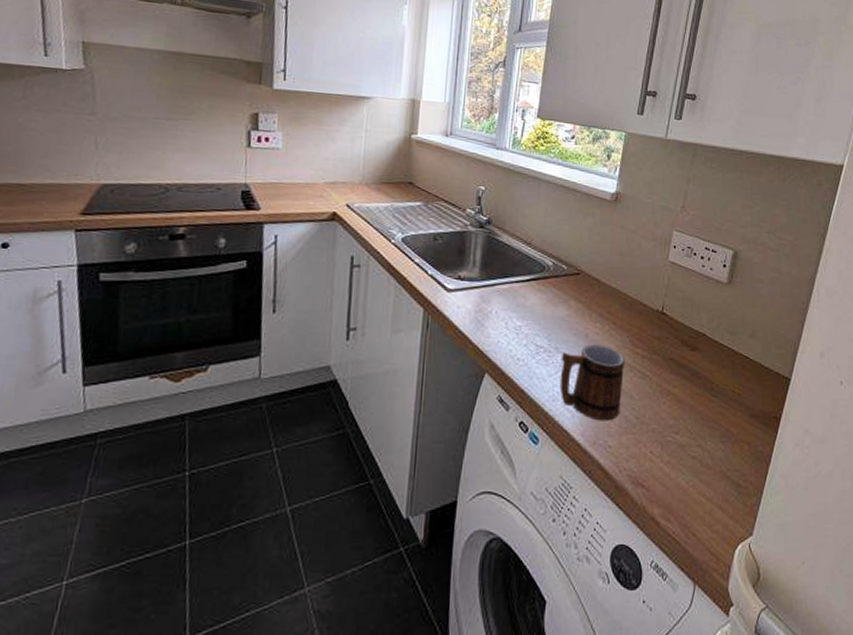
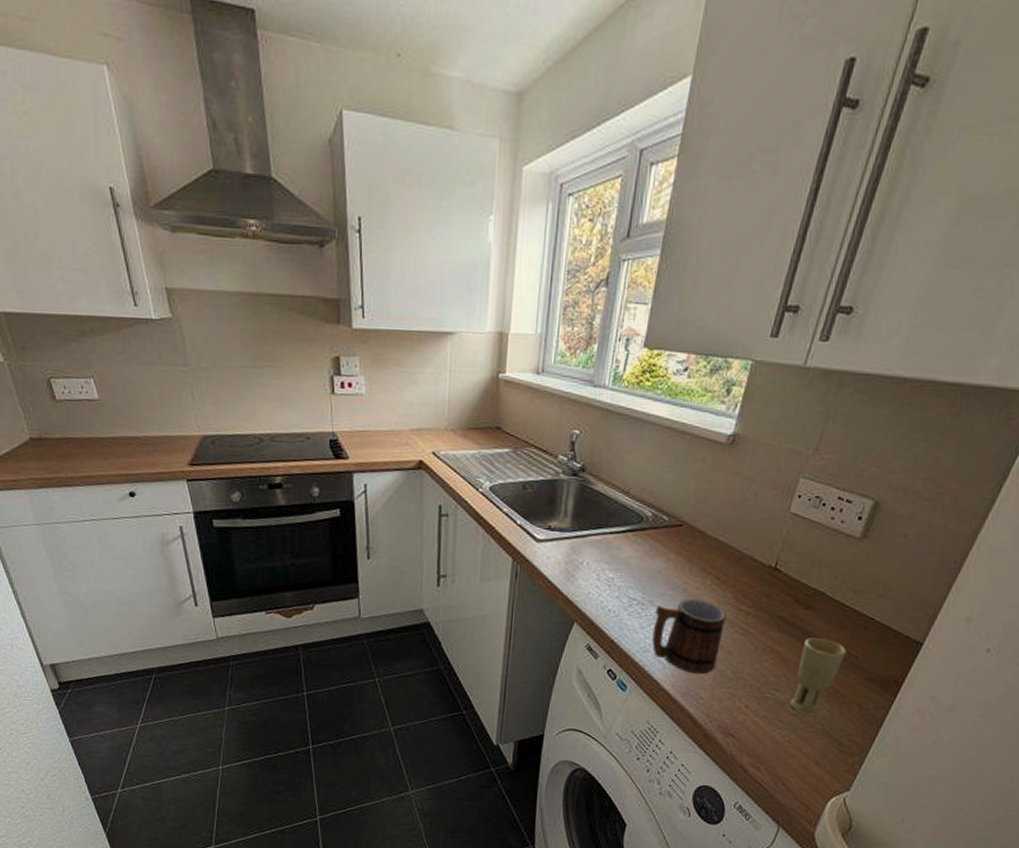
cup: none [689,378,730,457] -> present [789,638,847,716]

